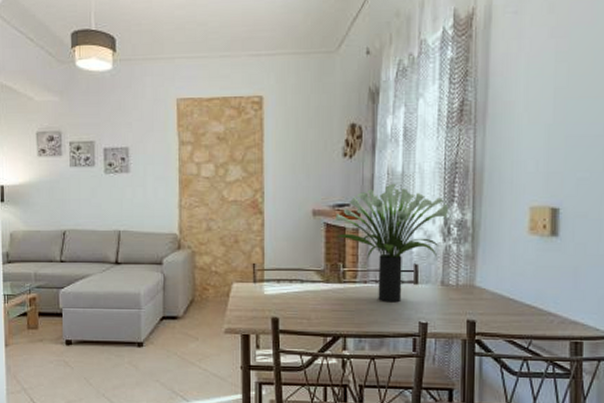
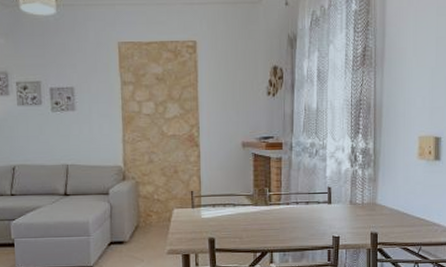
potted plant: present [334,183,449,303] -> none [261,118,356,221]

